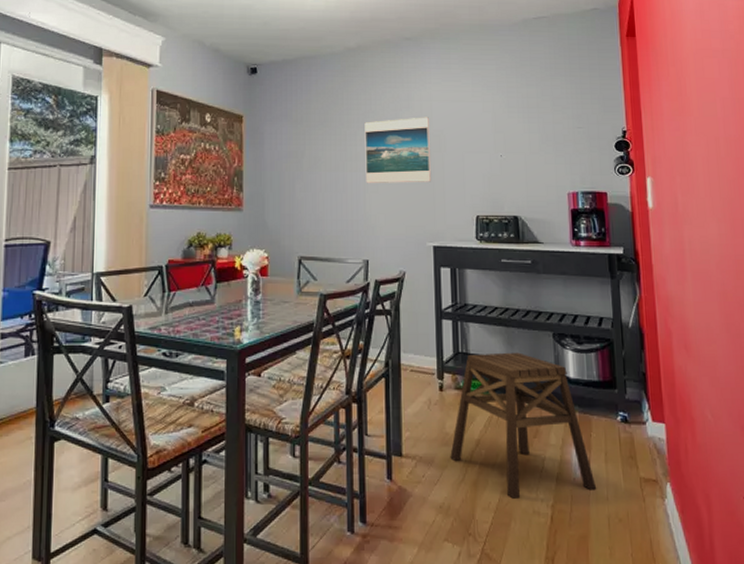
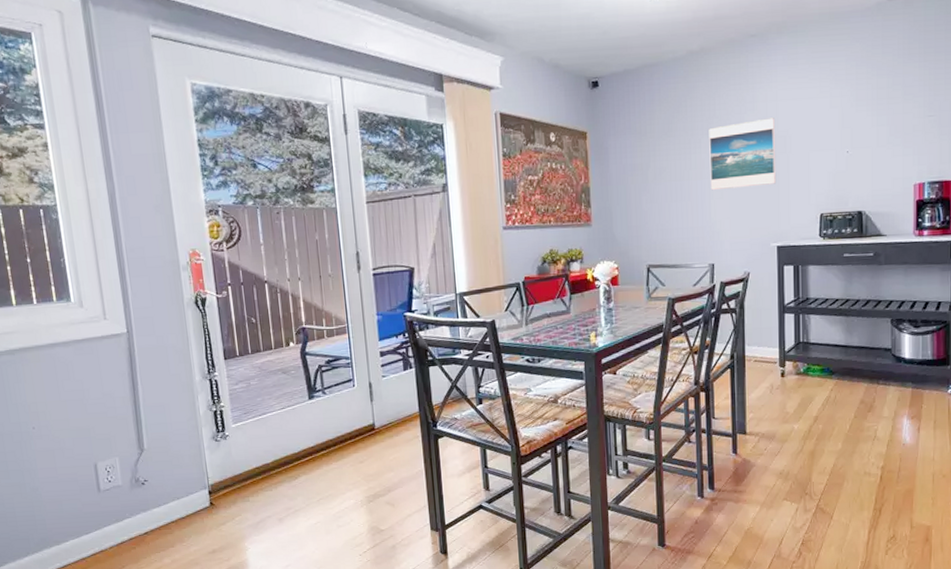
stool: present [450,352,597,499] -> none [790,338,924,464]

